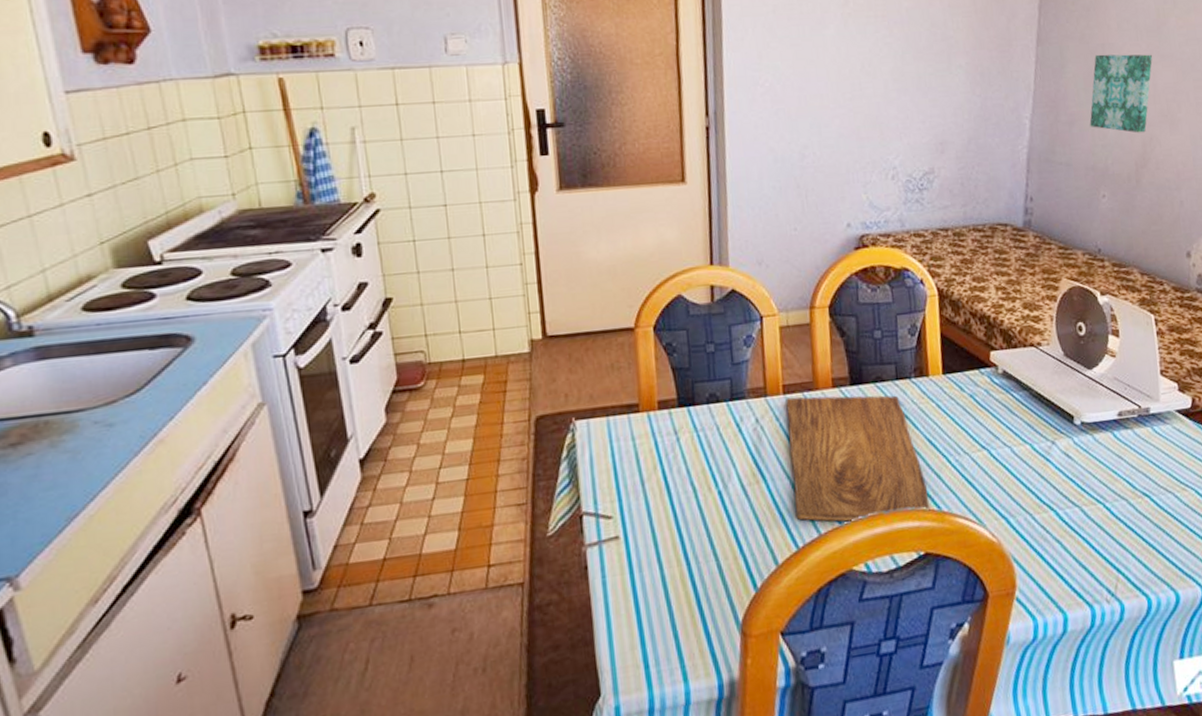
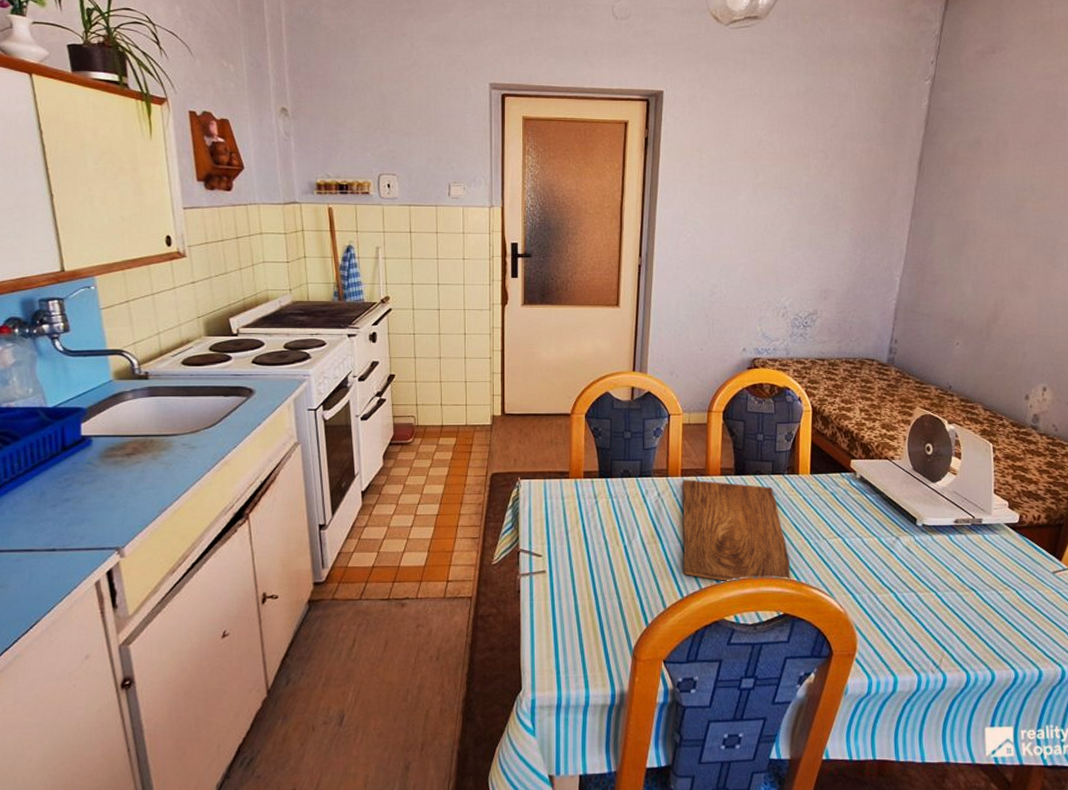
wall art: present [1089,54,1153,133] -> none [951,229,1010,295]

